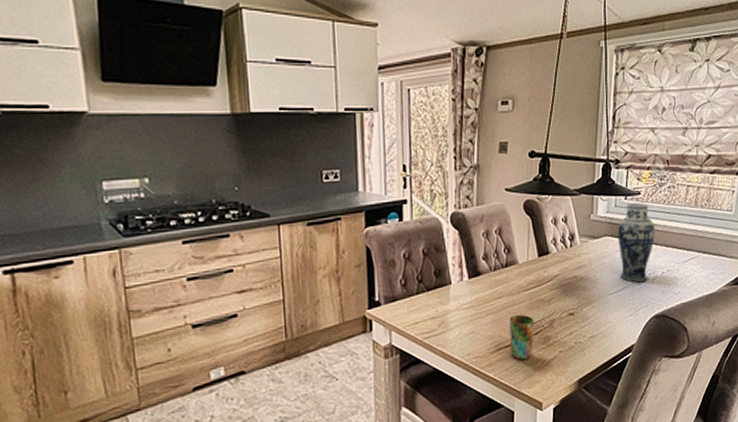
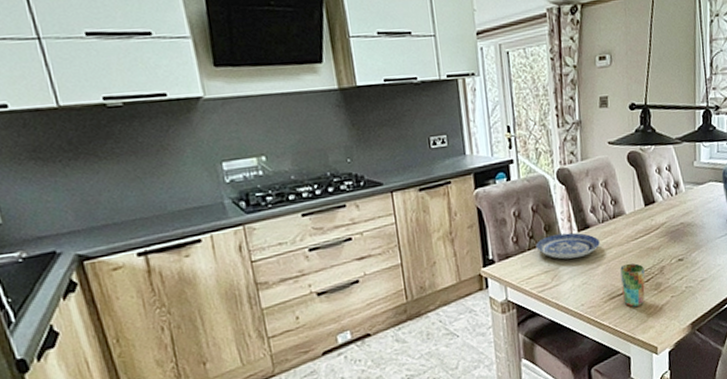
plate: none [424,279,490,306] -> present [535,232,600,260]

